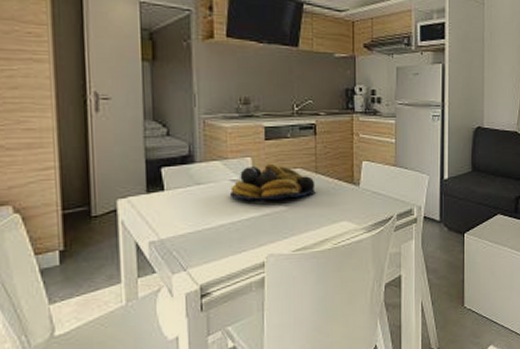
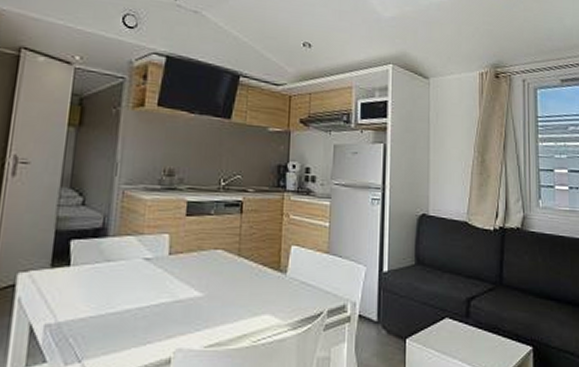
fruit bowl: present [230,163,316,200] -> none [142,242,237,284]

